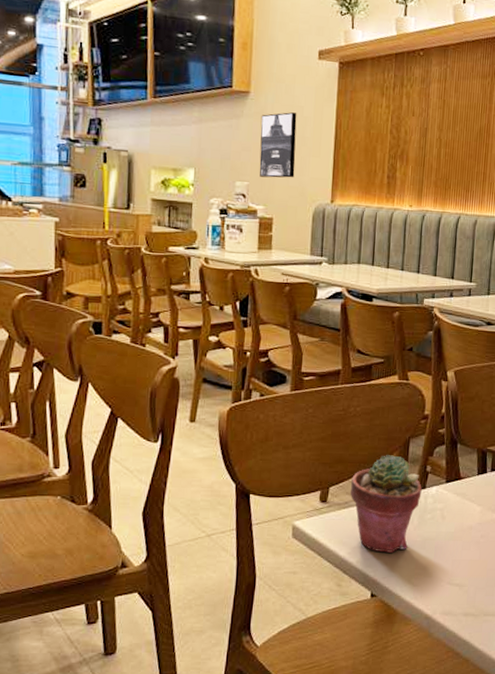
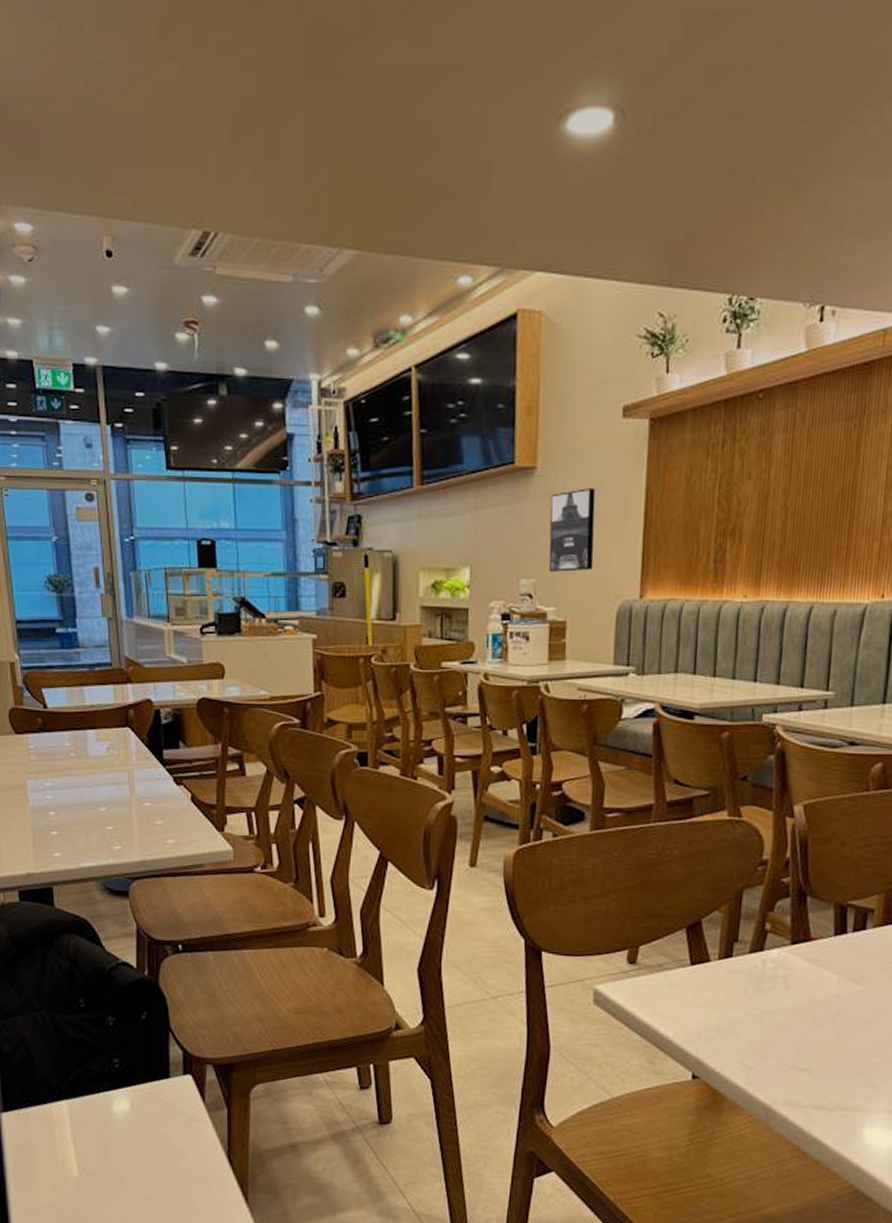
potted succulent: present [350,455,422,553] -> none [665,909,759,1027]

